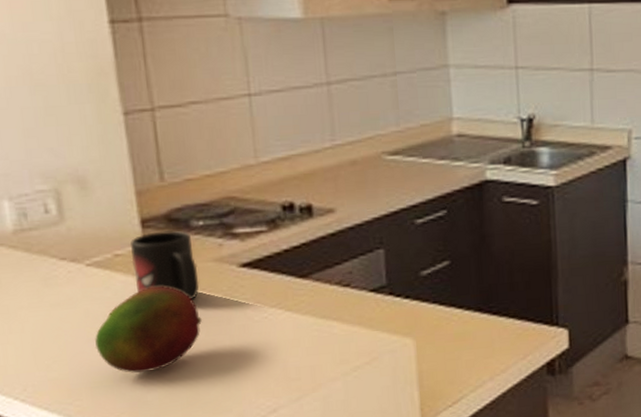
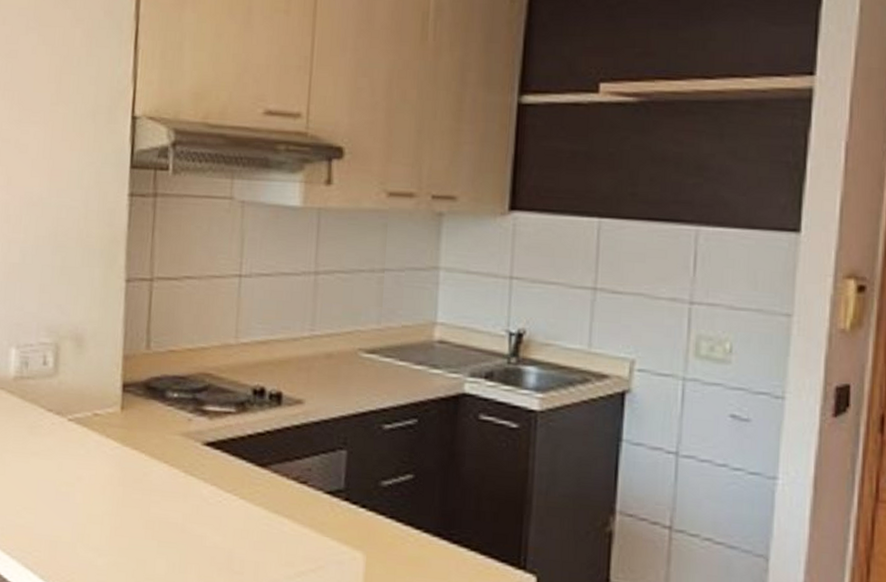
fruit: present [95,286,202,374] -> none [62,451,160,536]
mug: present [130,230,200,301] -> none [107,397,165,471]

